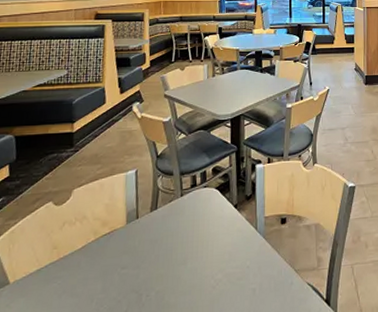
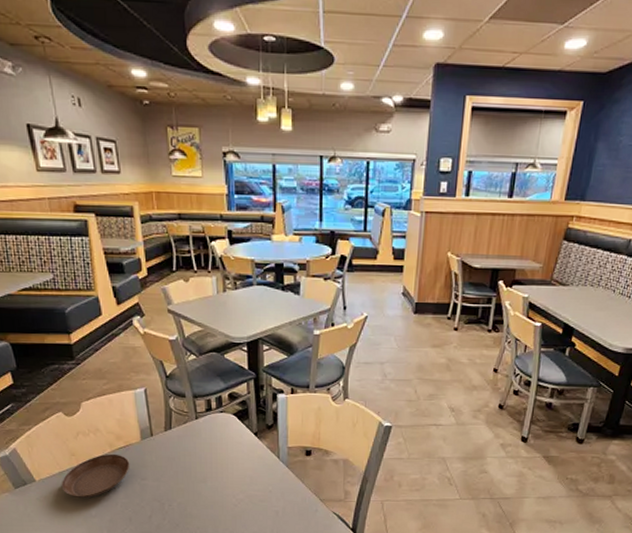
saucer: none [36,242,112,299] -> present [61,453,130,498]

